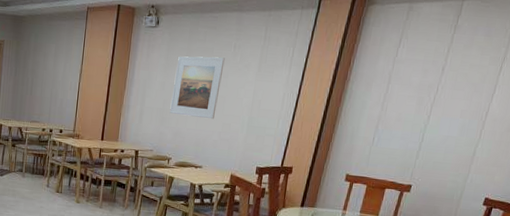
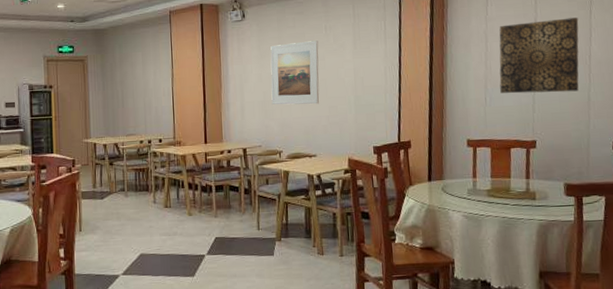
wall art: none [390,69,487,145] -> present [499,17,579,94]

